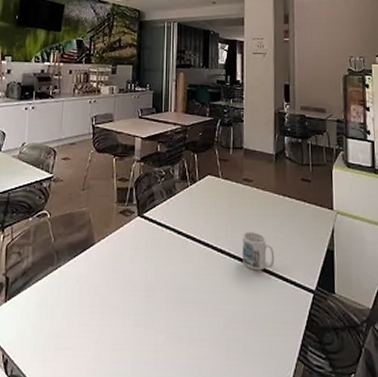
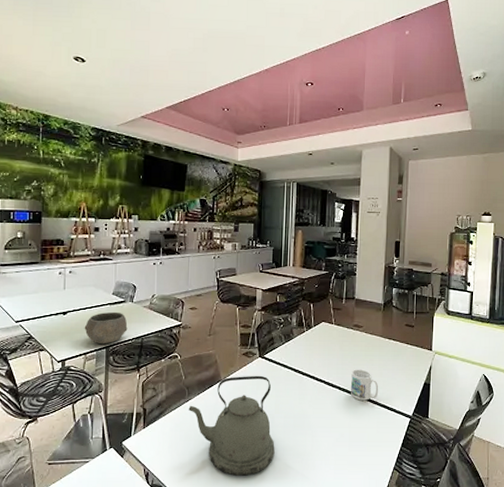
kettle: none [57,238,156,366] -> present [188,375,275,476]

